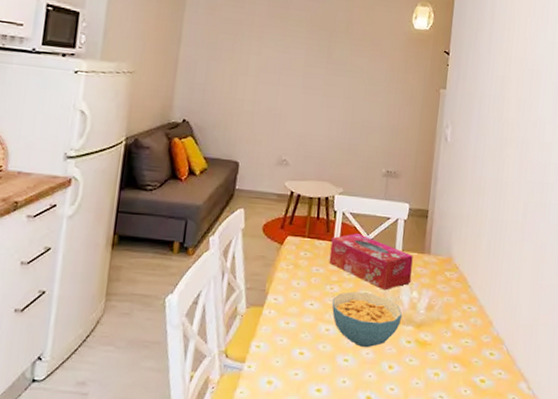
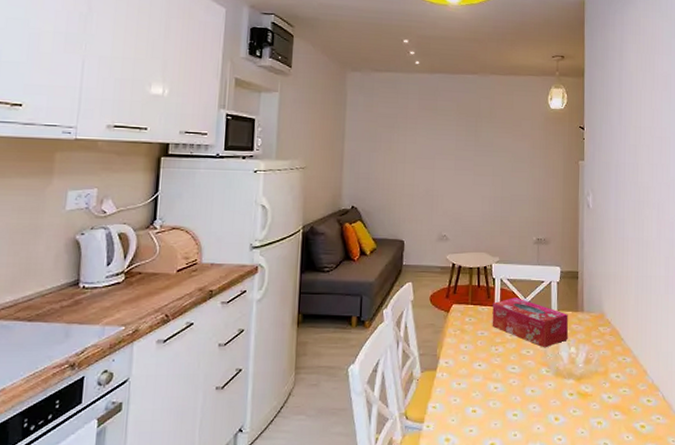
cereal bowl: present [332,292,403,348] -> none [498,351,563,403]

